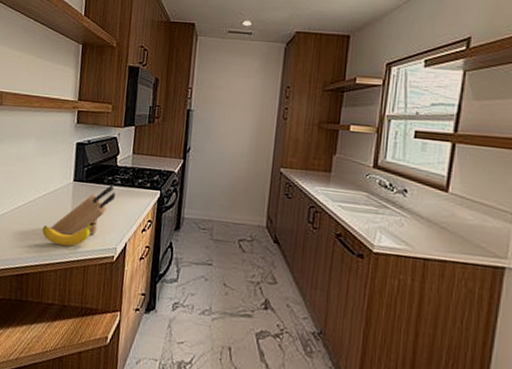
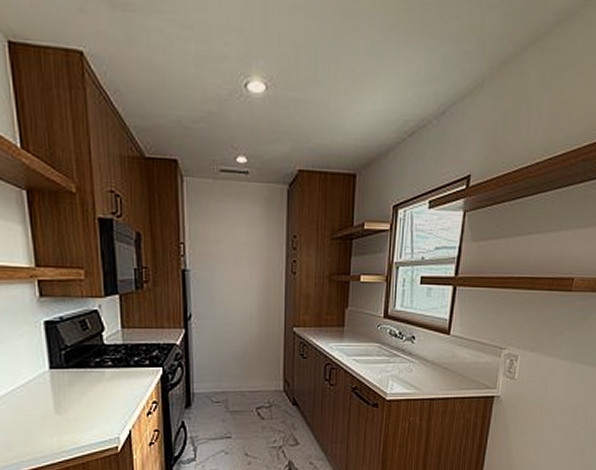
banana: present [42,222,97,247] -> none [18,412,90,446]
knife block: present [51,184,116,236] -> none [30,367,109,433]

